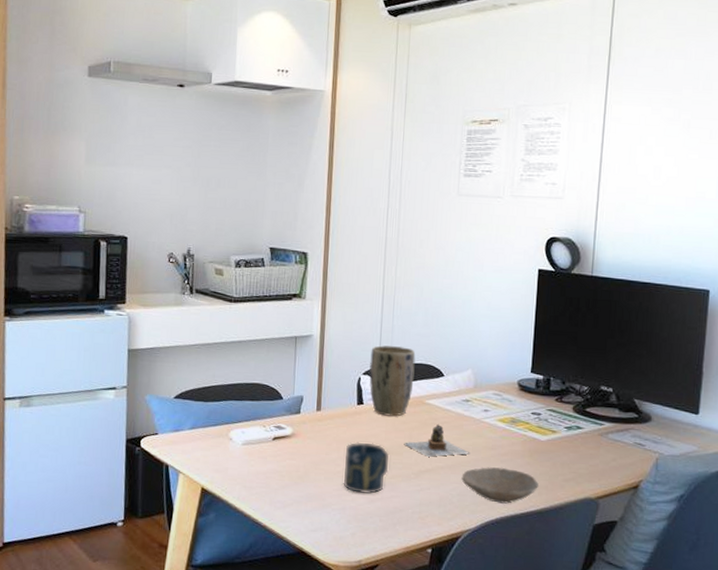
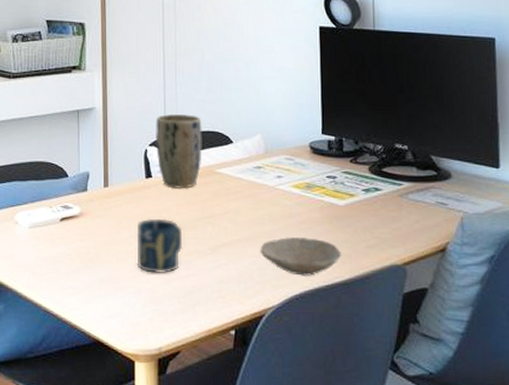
teapot: present [404,423,470,457] -> none [197,193,267,230]

